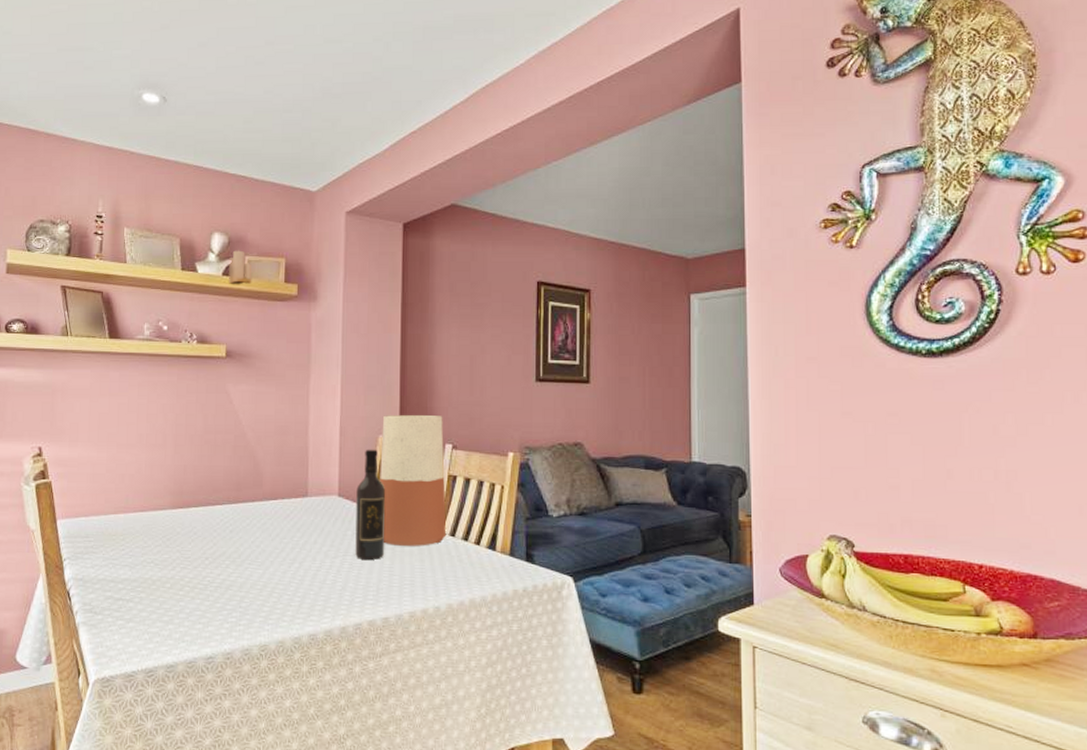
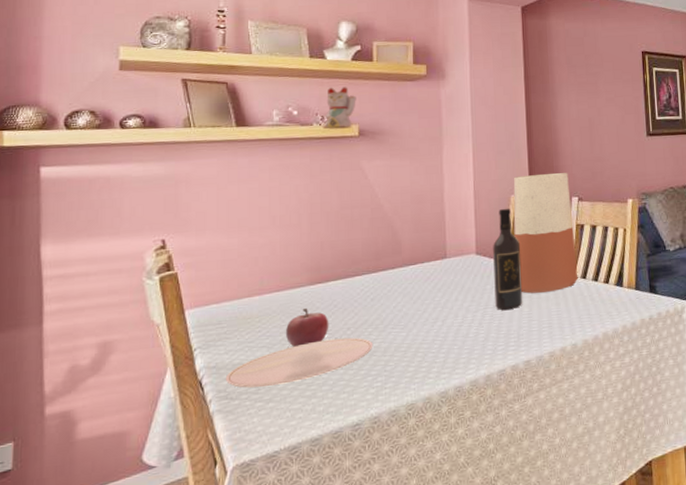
plate: none [90,566,230,606] -> present [225,337,373,388]
fruit: none [146,531,189,570] -> present [285,307,329,347]
decorative figurine: none [190,303,225,348] -> present [322,86,356,130]
candle: present [229,249,252,285] -> none [358,36,381,69]

